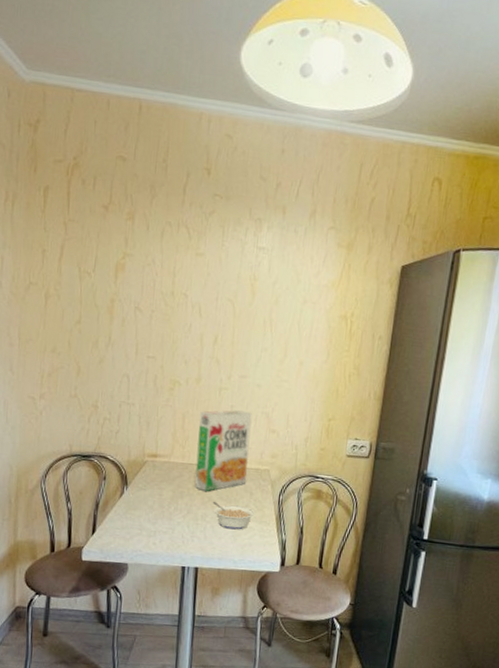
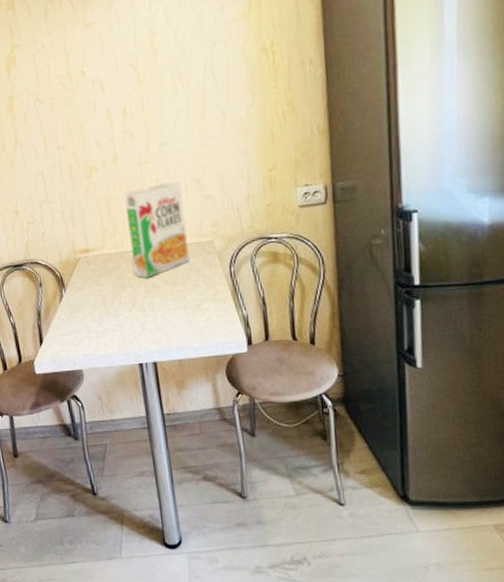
legume: present [212,501,255,530] -> none [157,287,207,315]

